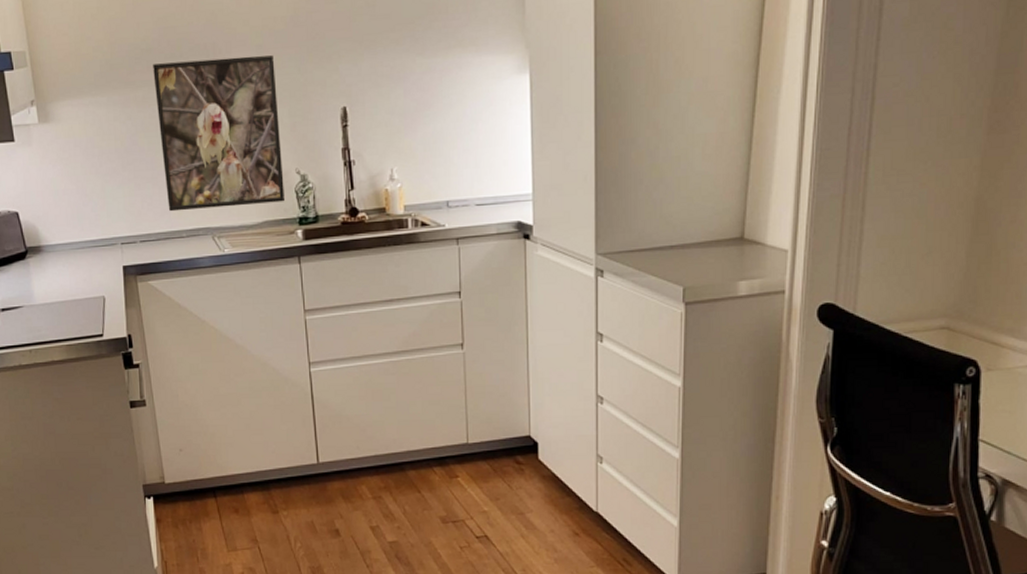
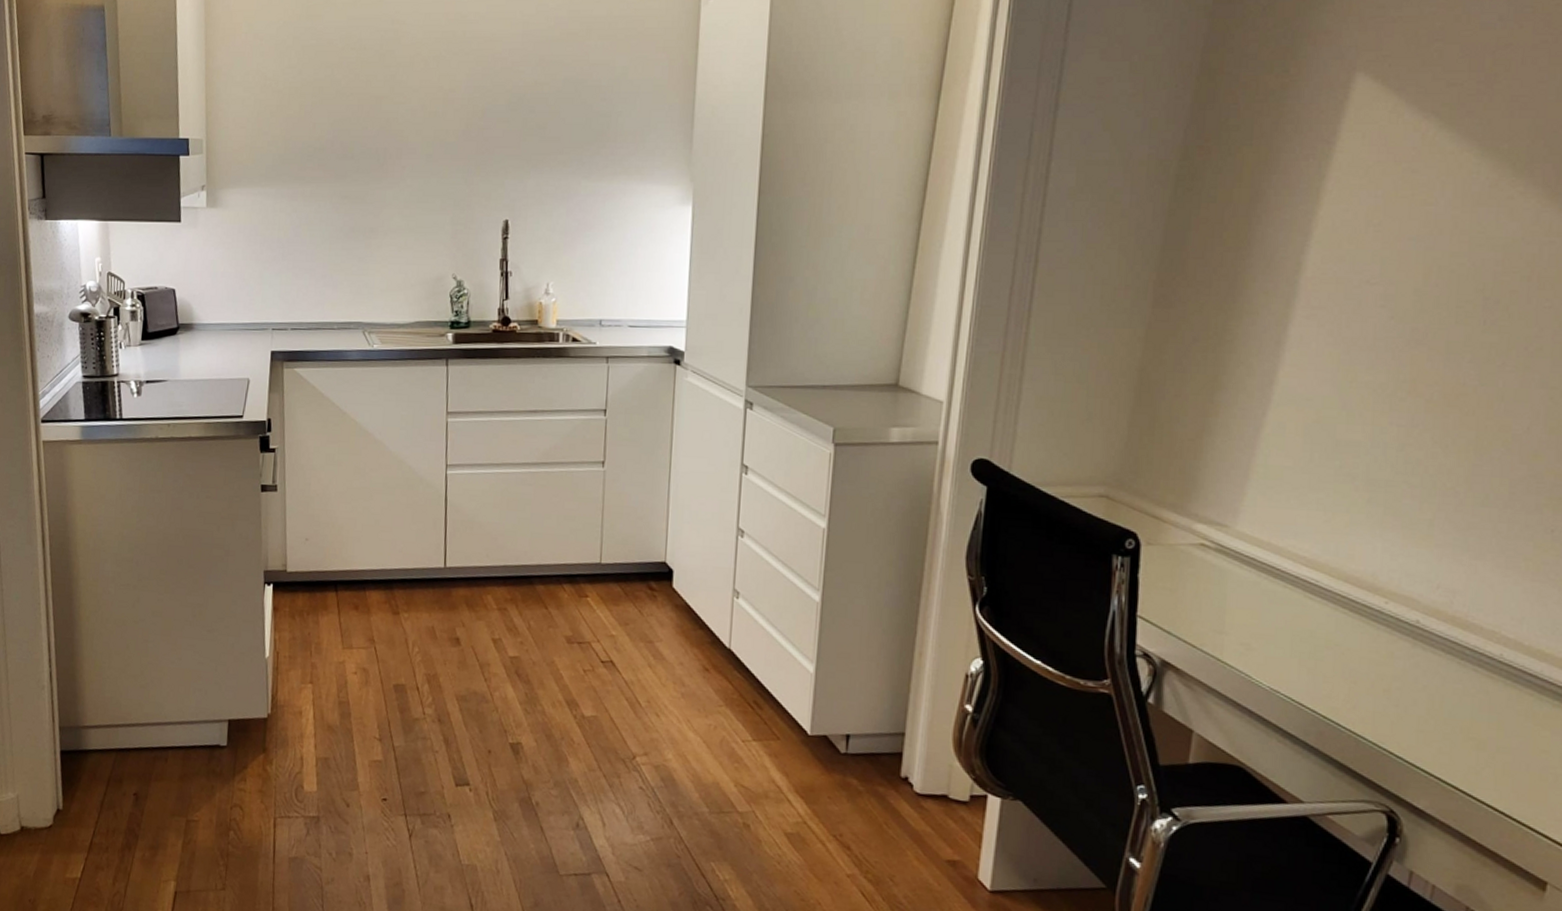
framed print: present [153,55,286,212] -> none [322,163,443,305]

